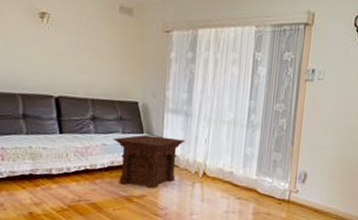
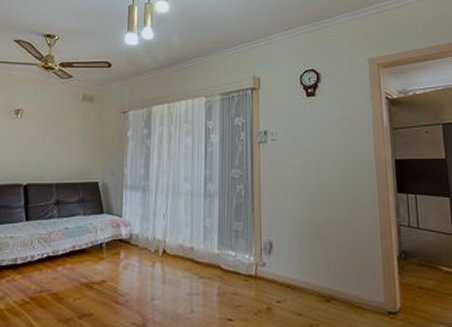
side table: present [112,135,186,189] -> none [74,215,144,273]

